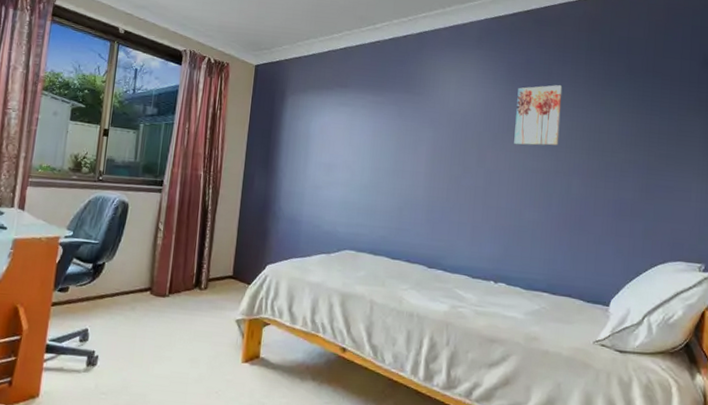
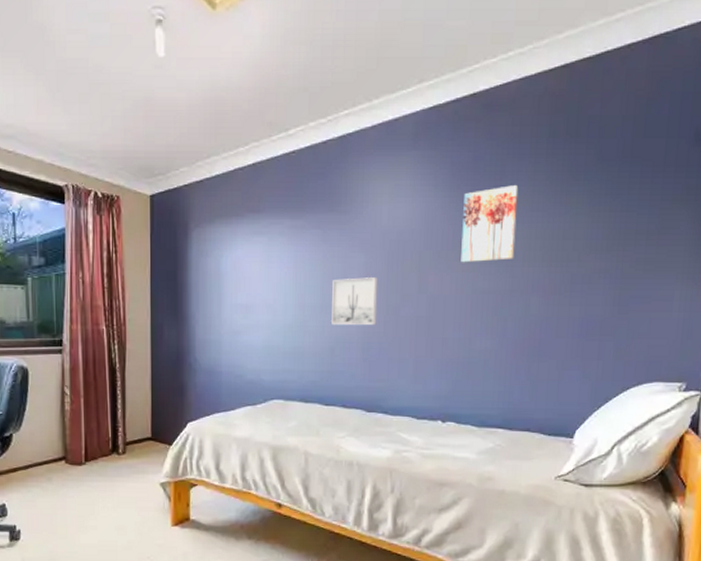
wall art: none [402,149,444,192] -> present [332,277,379,326]

